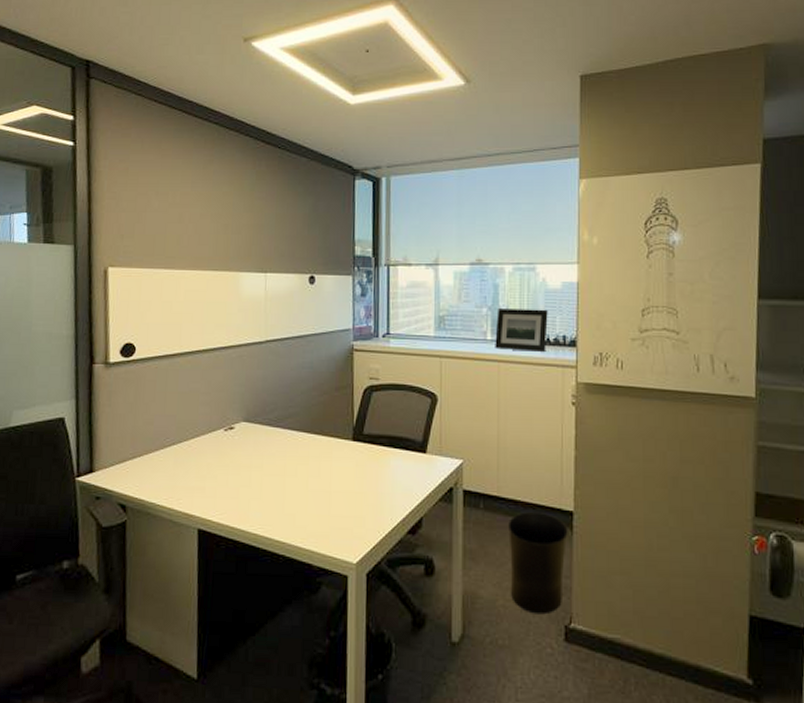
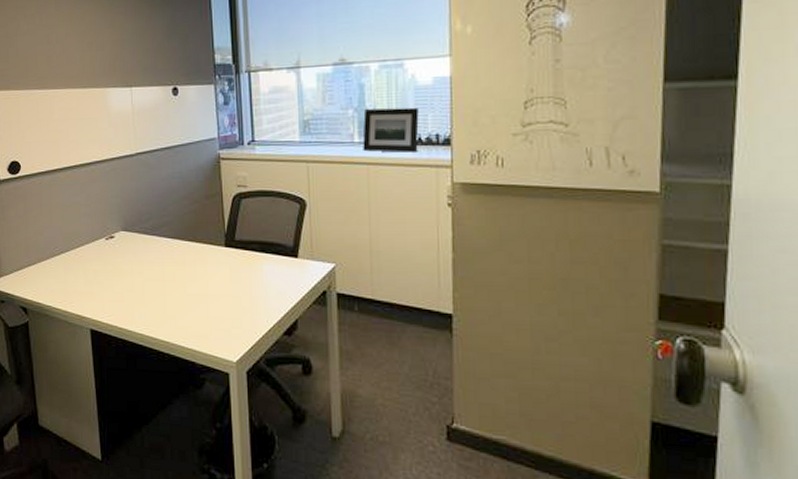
waste bin: present [507,512,568,615] -> none [383,315,448,414]

